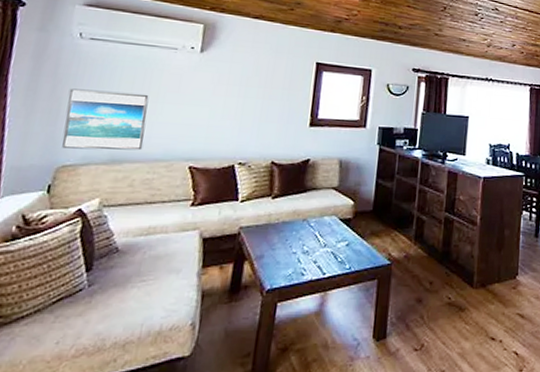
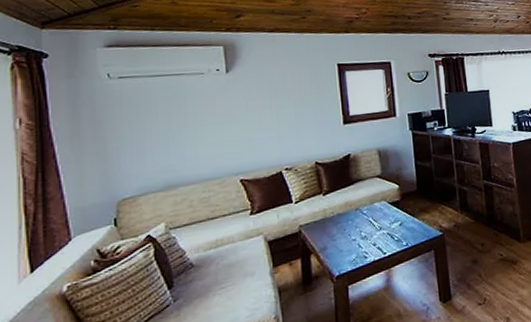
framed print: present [62,88,149,151] -> none [111,120,193,183]

